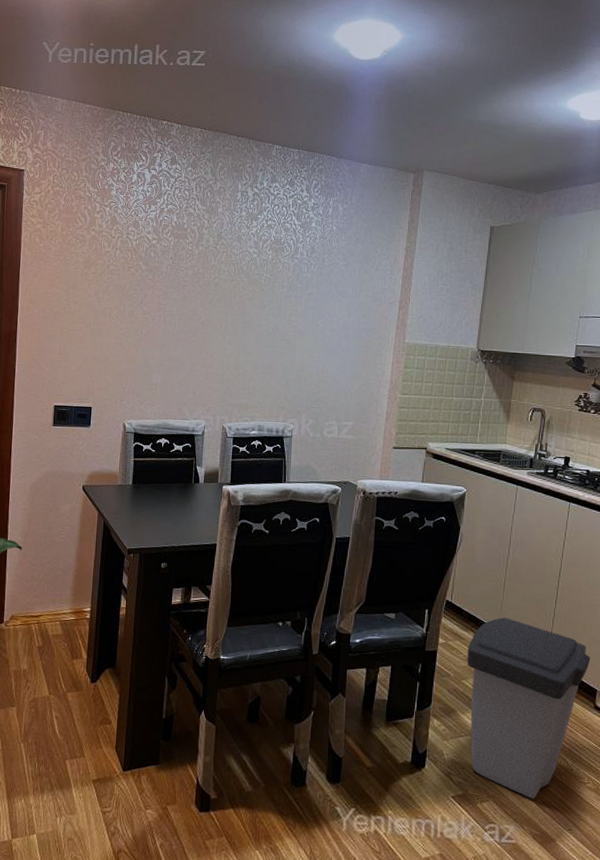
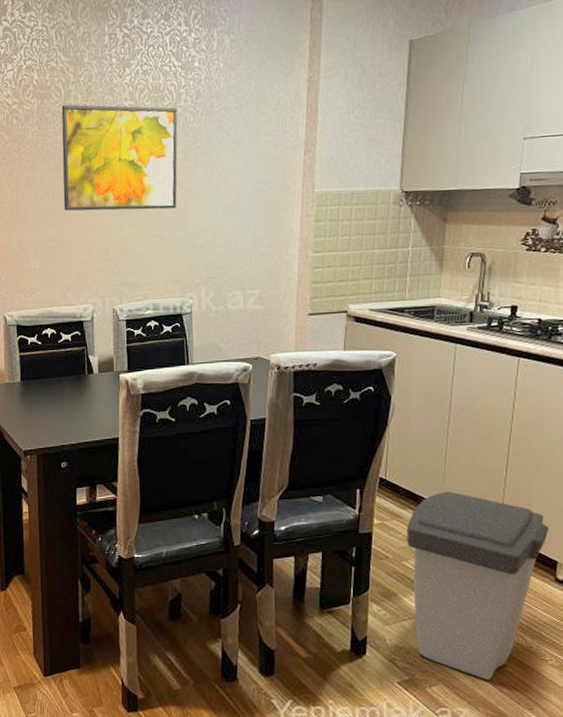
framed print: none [188,245,294,345] -> present [61,104,178,211]

